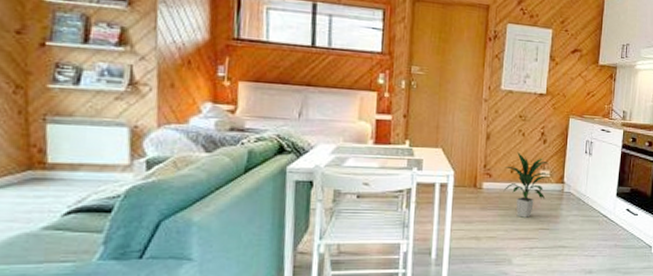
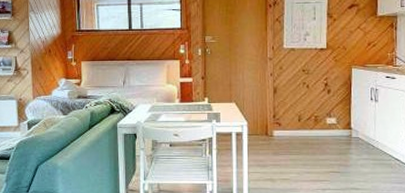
indoor plant: present [503,151,551,218] -> none [292,102,337,162]

